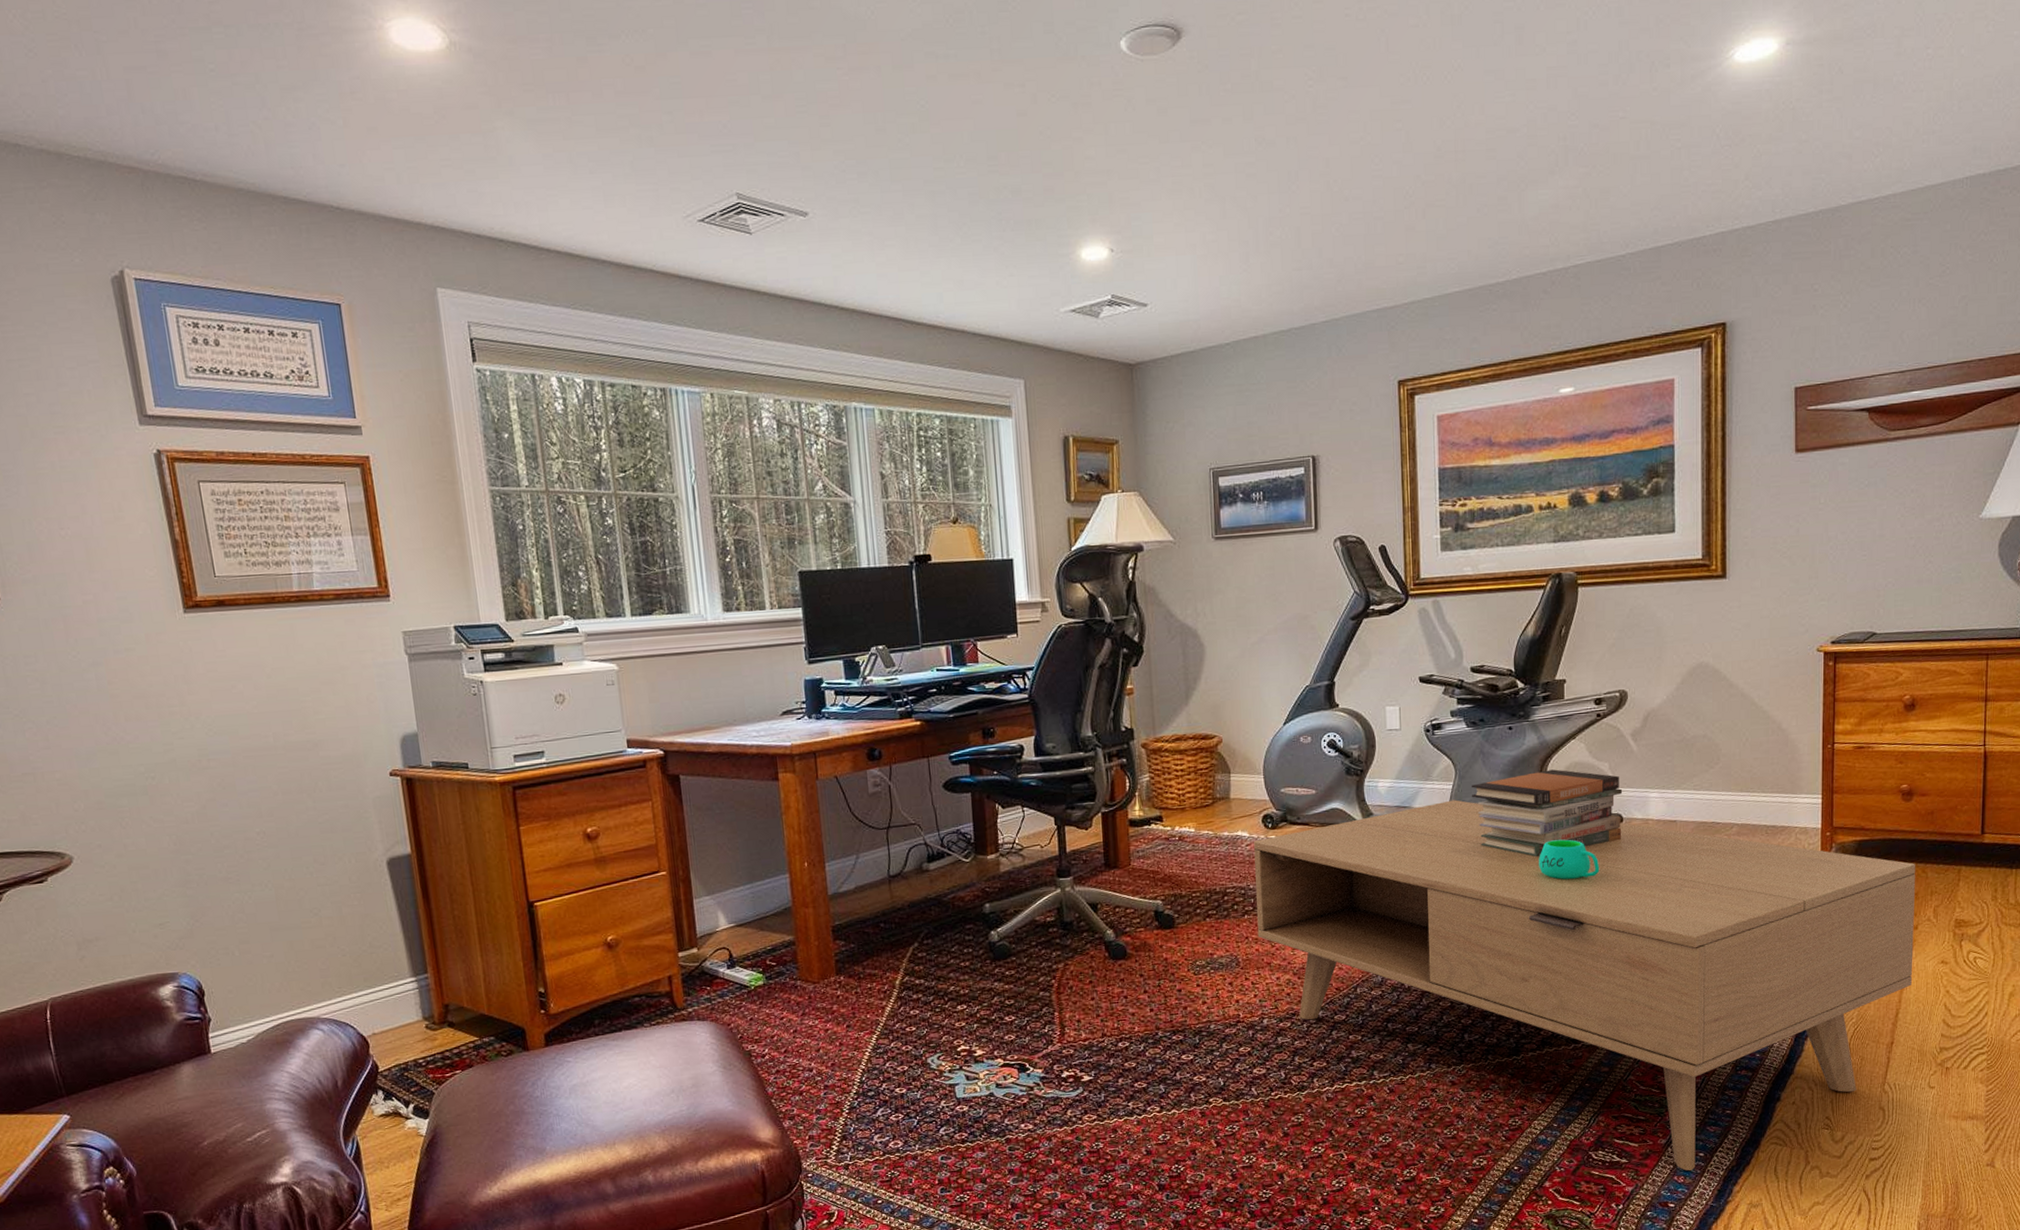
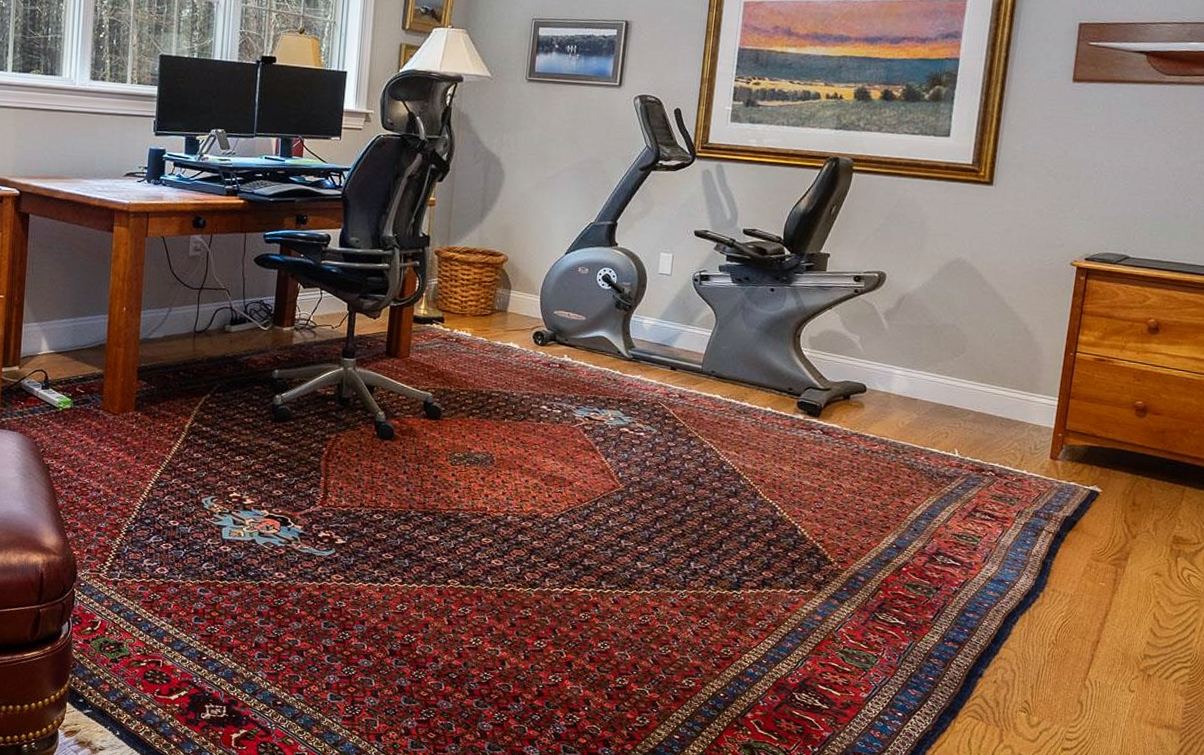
coffee table: present [1254,799,1916,1171] -> none [514,346,1142,728]
book stack: present [1472,769,1623,858] -> none [728,333,870,411]
mug: present [1539,839,1600,880] -> none [781,398,839,438]

